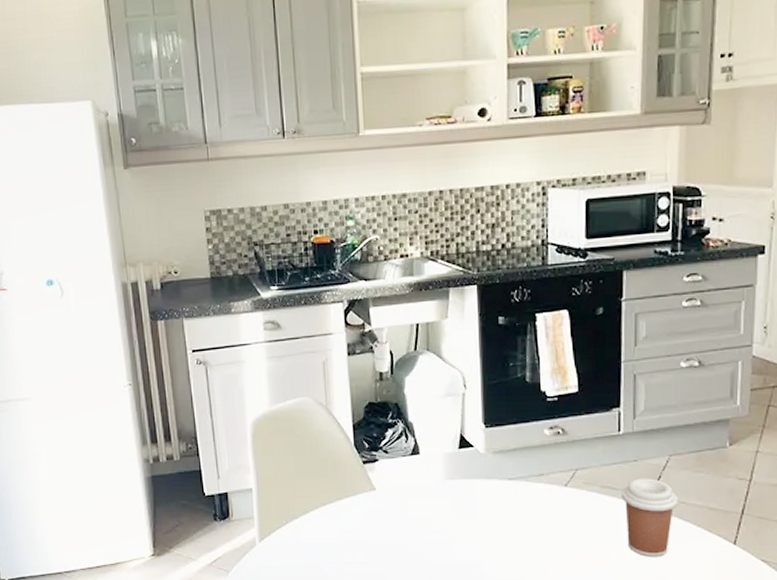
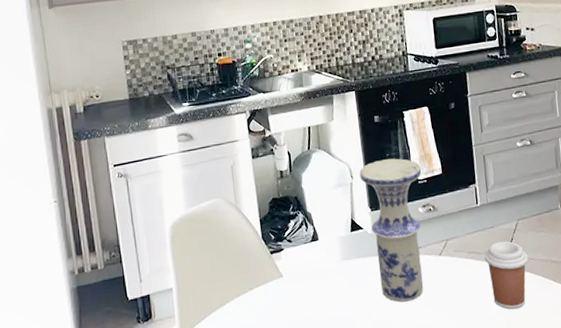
vase: none [474,369,553,533] -> present [359,158,424,303]

